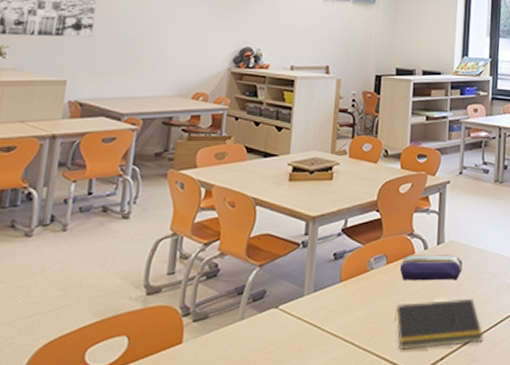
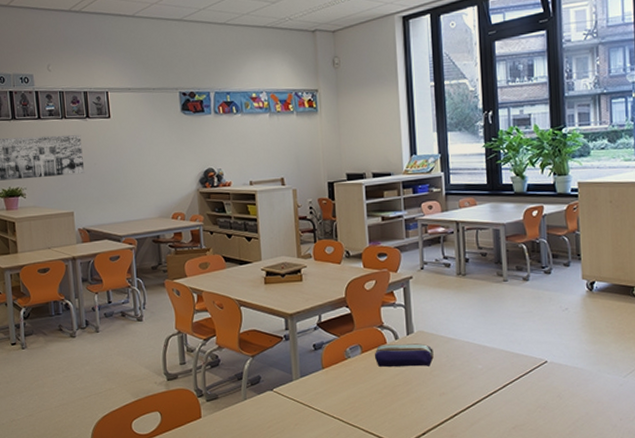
notepad: present [394,298,483,350] -> none [375,382,461,426]

